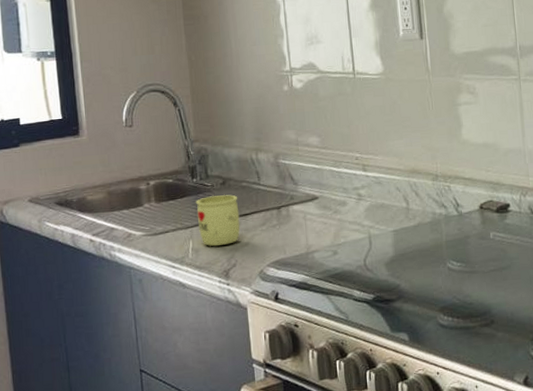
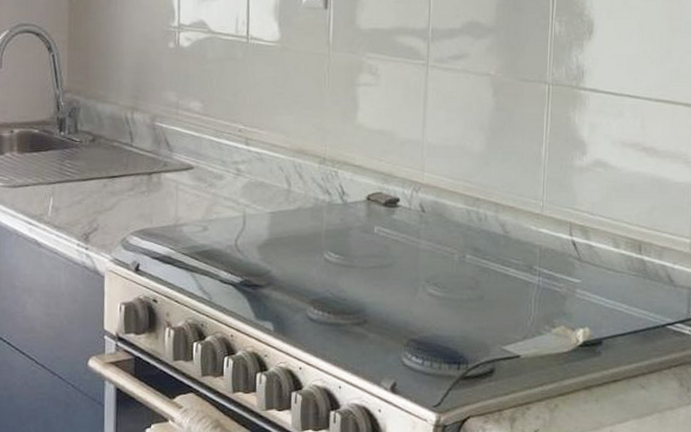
mug: present [196,194,241,247] -> none [60,152,107,207]

